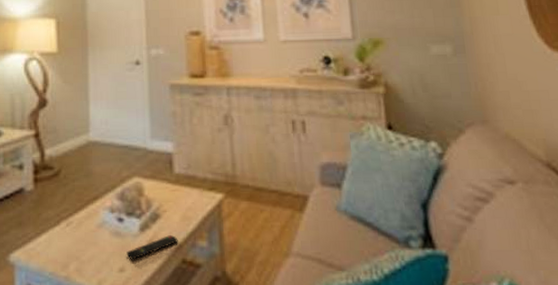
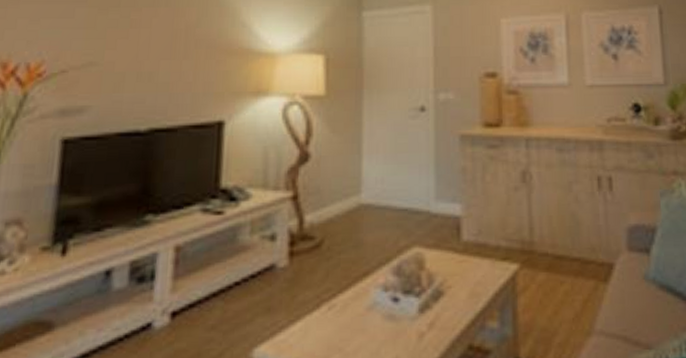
remote control: present [126,235,178,260] -> none [401,316,464,349]

